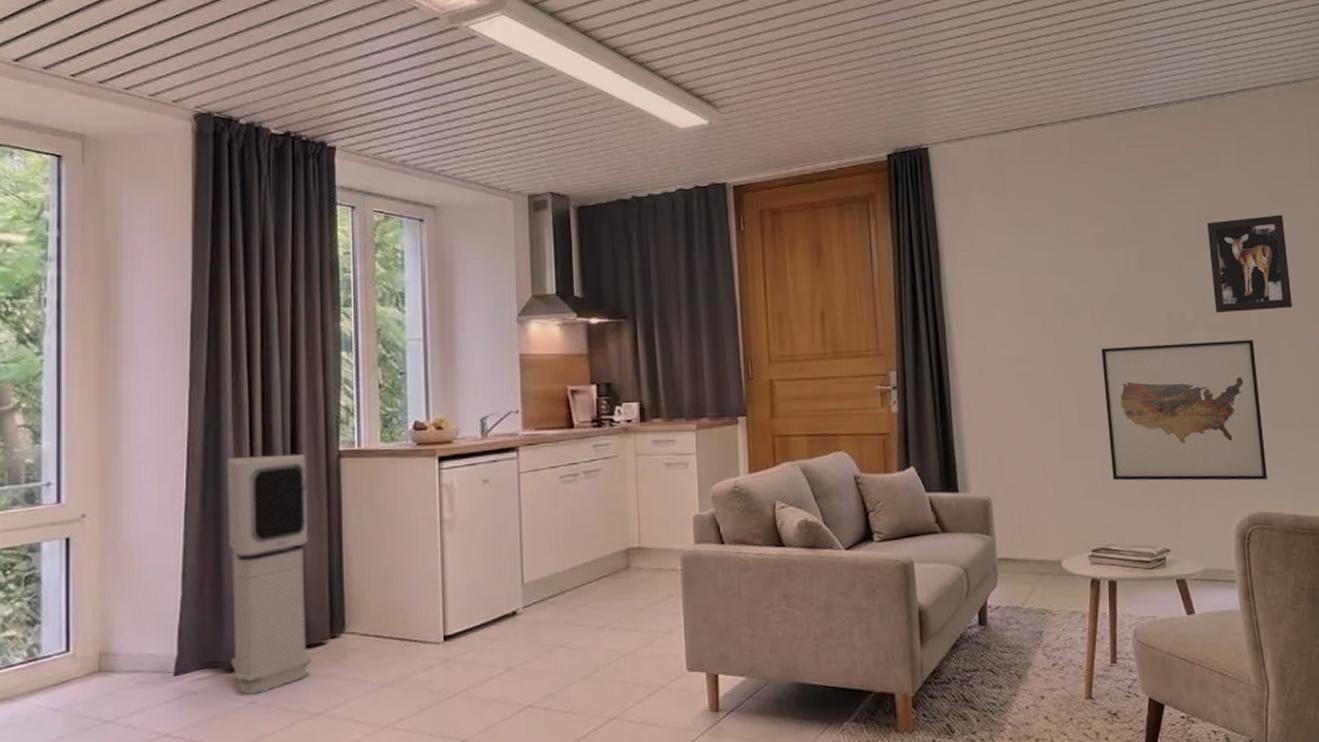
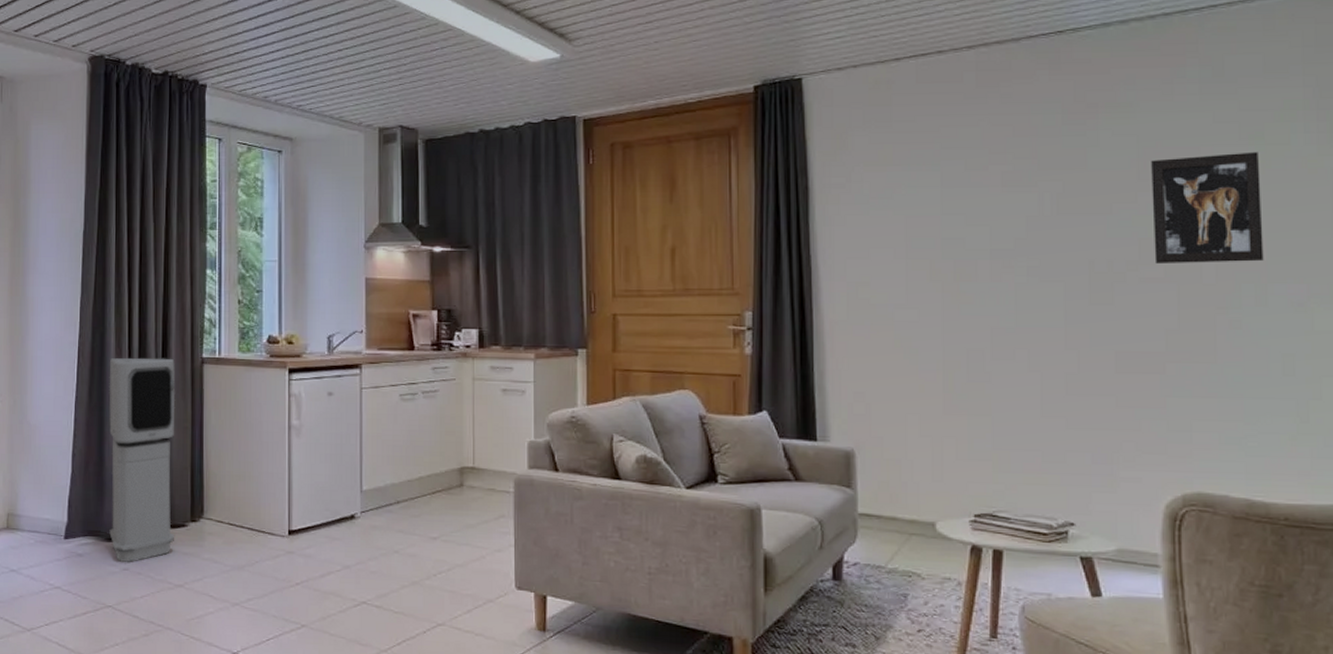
wall art: present [1101,340,1267,481] -> none [1001,296,1212,456]

